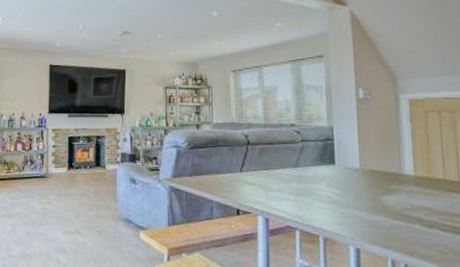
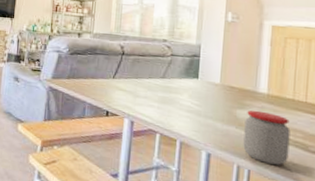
jar: none [393,195,449,256] -> present [243,110,291,165]

